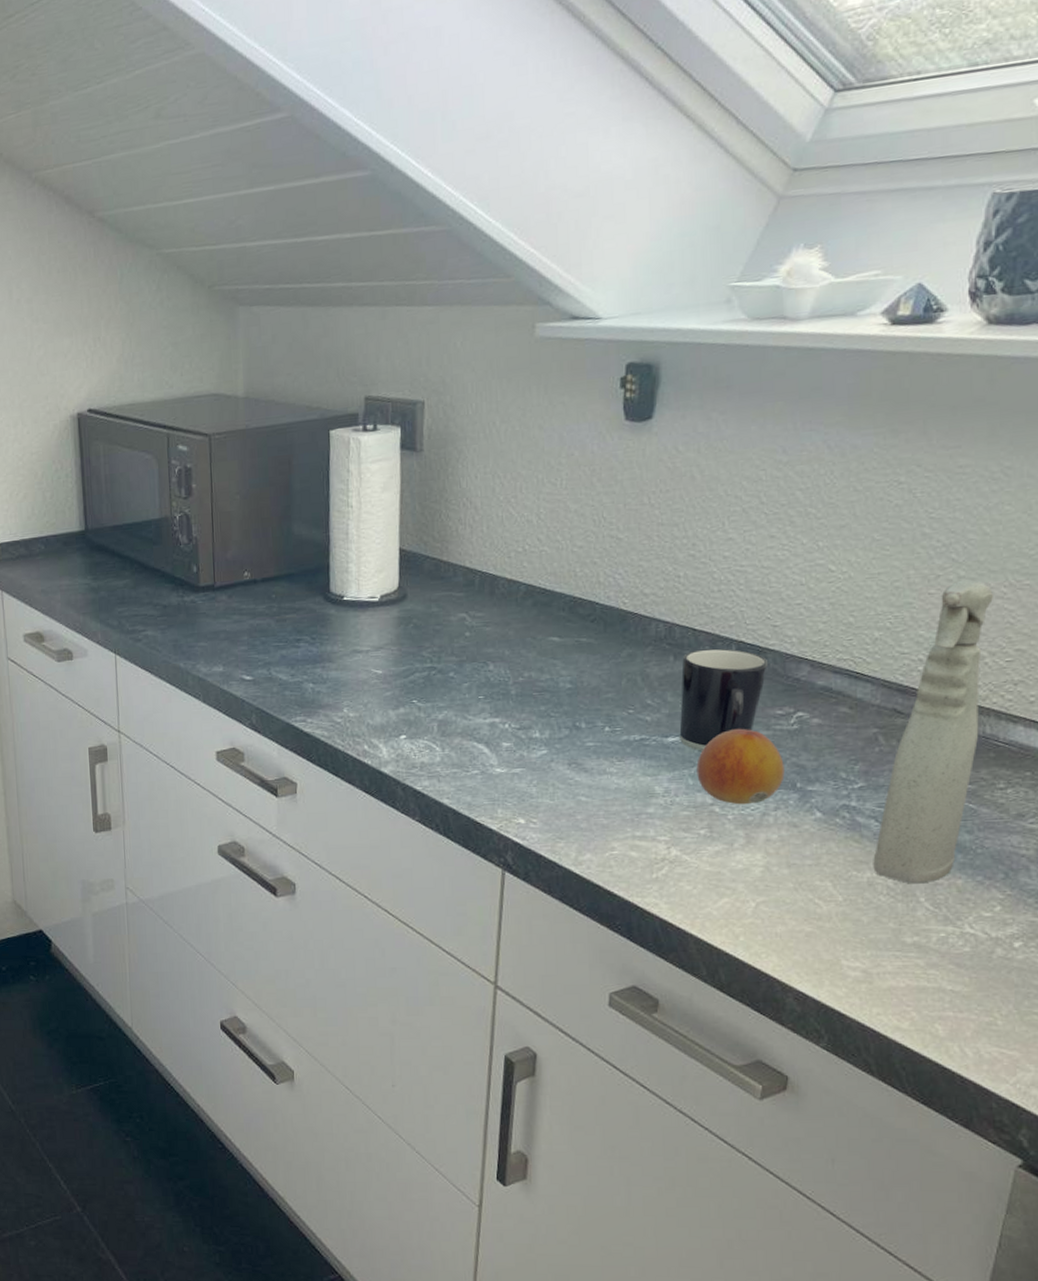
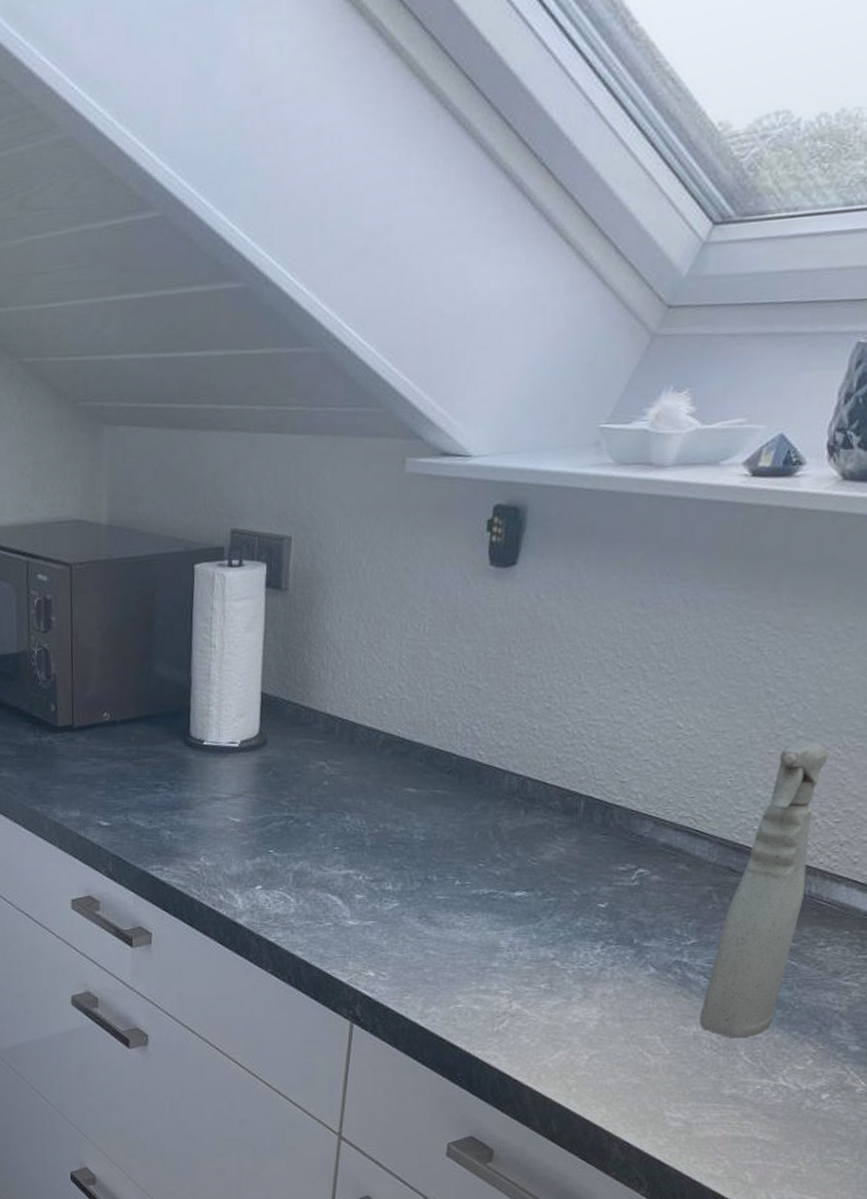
mug: present [679,648,769,751] -> none [526,803,615,906]
fruit: present [696,728,785,805] -> none [541,884,623,960]

